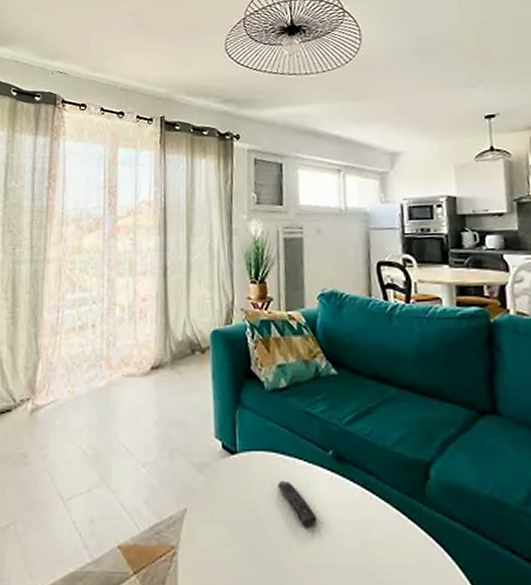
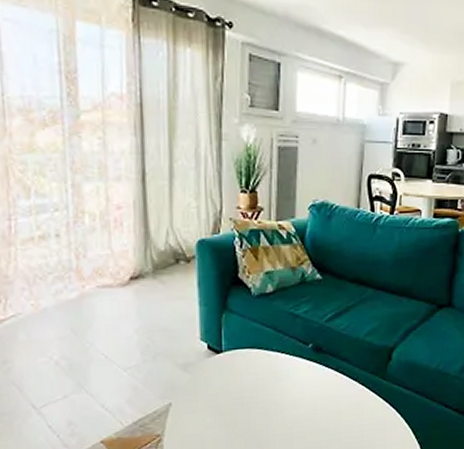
remote control: present [277,480,318,527] -> none [260,371,295,406]

